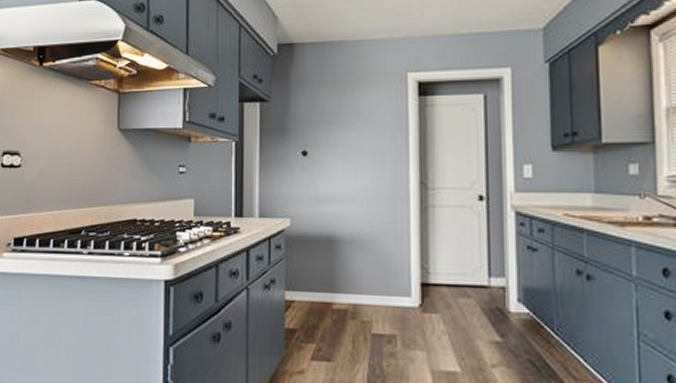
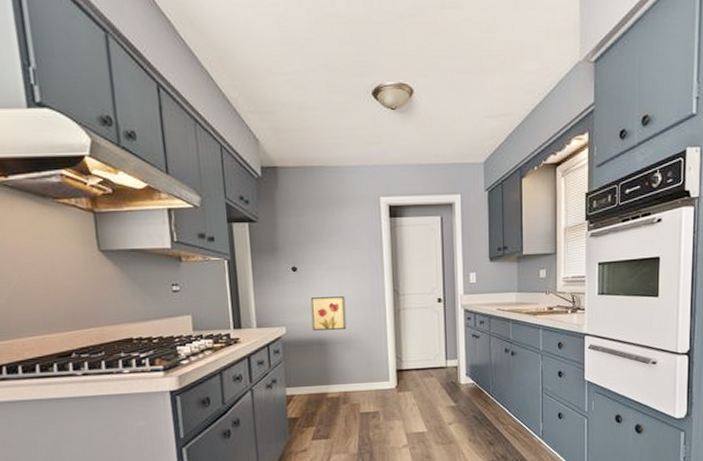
wall art: none [320,187,360,226] -> present [310,296,347,331]

